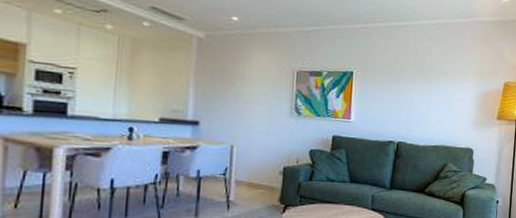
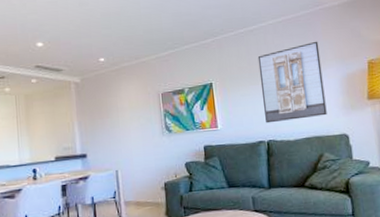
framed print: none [399,52,464,127] -> present [257,41,327,124]

